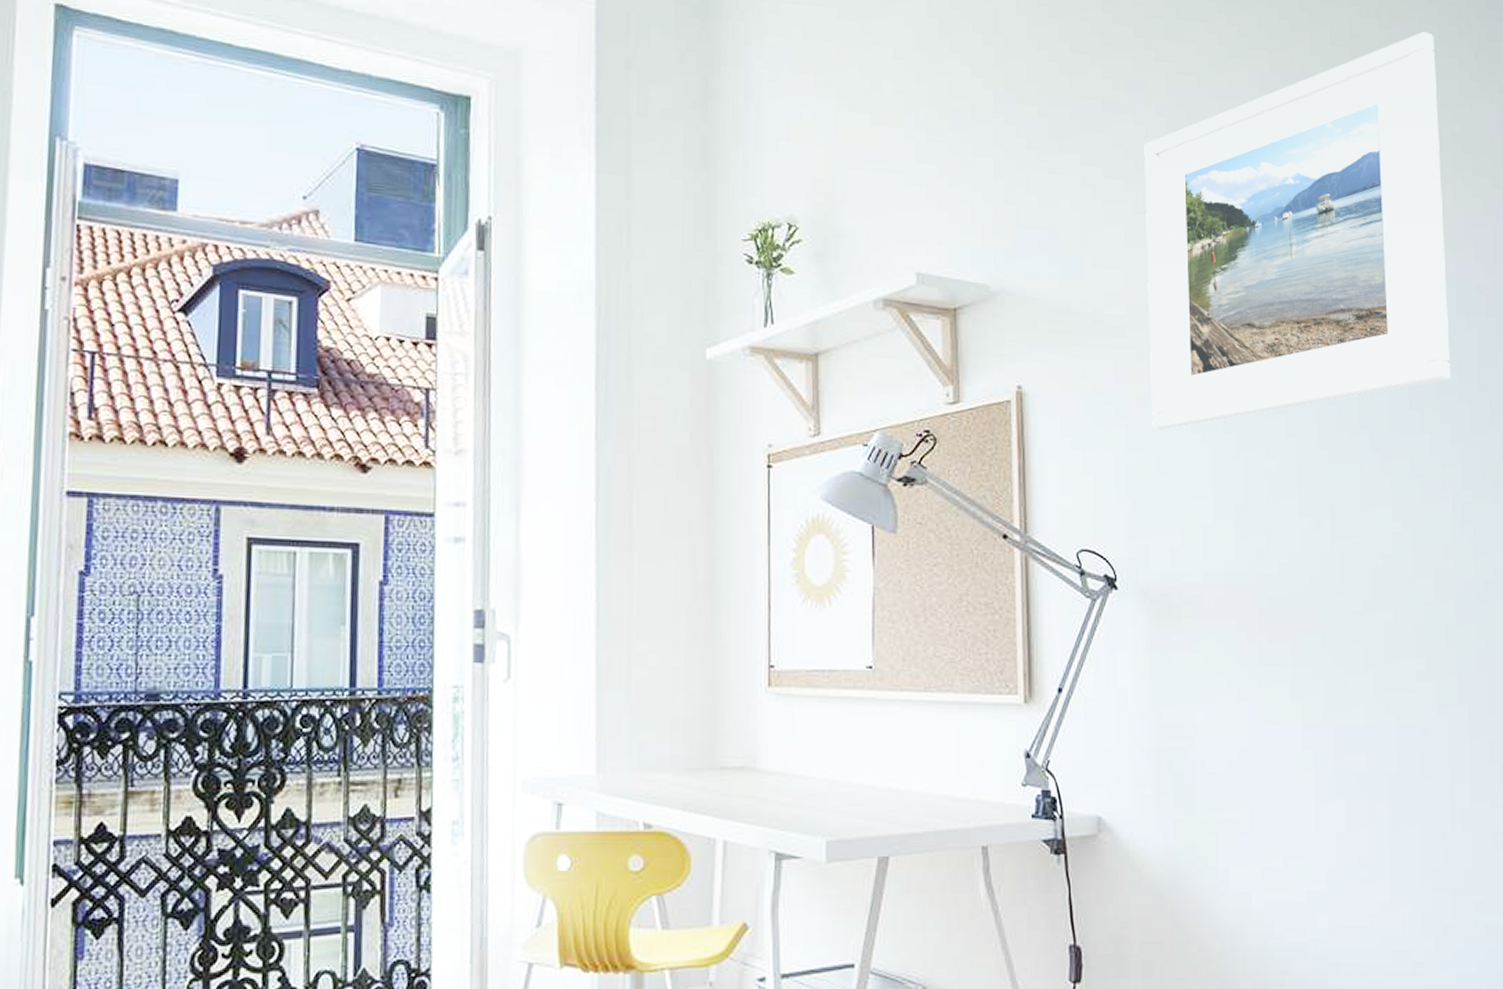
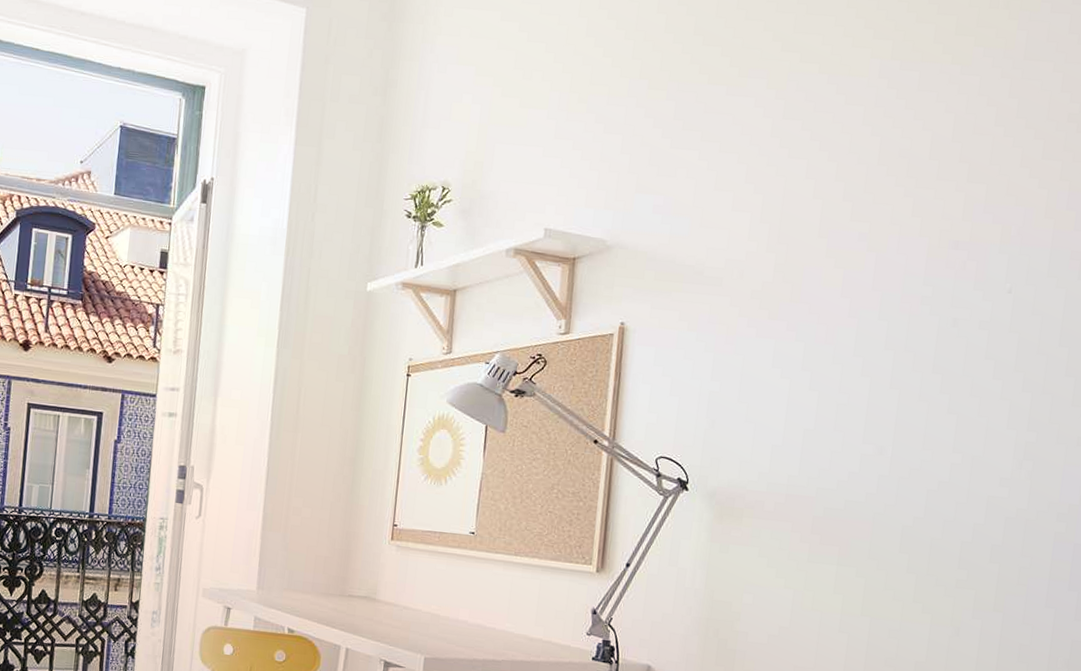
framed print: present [1144,31,1451,430] -> none [736,20,1064,365]

